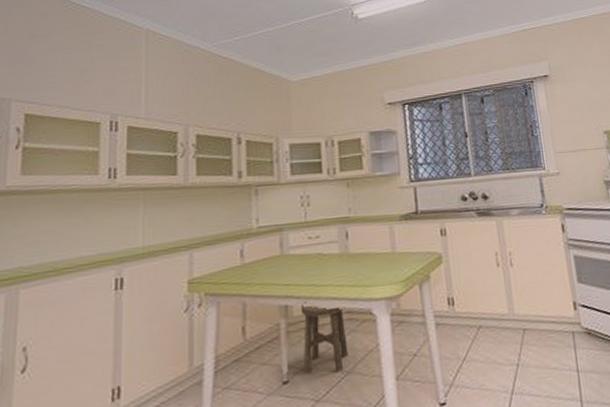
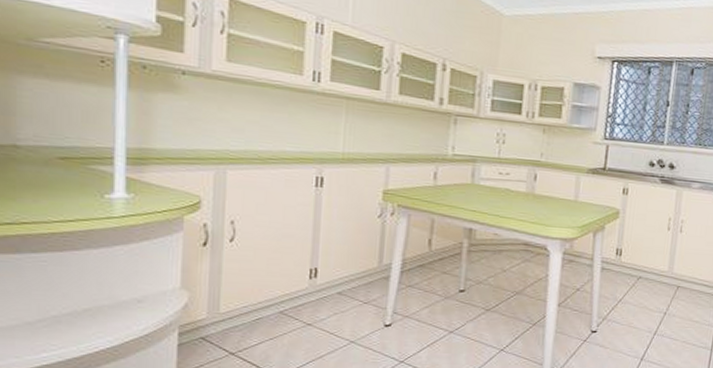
stool: present [300,302,348,375] -> none [478,228,524,291]

